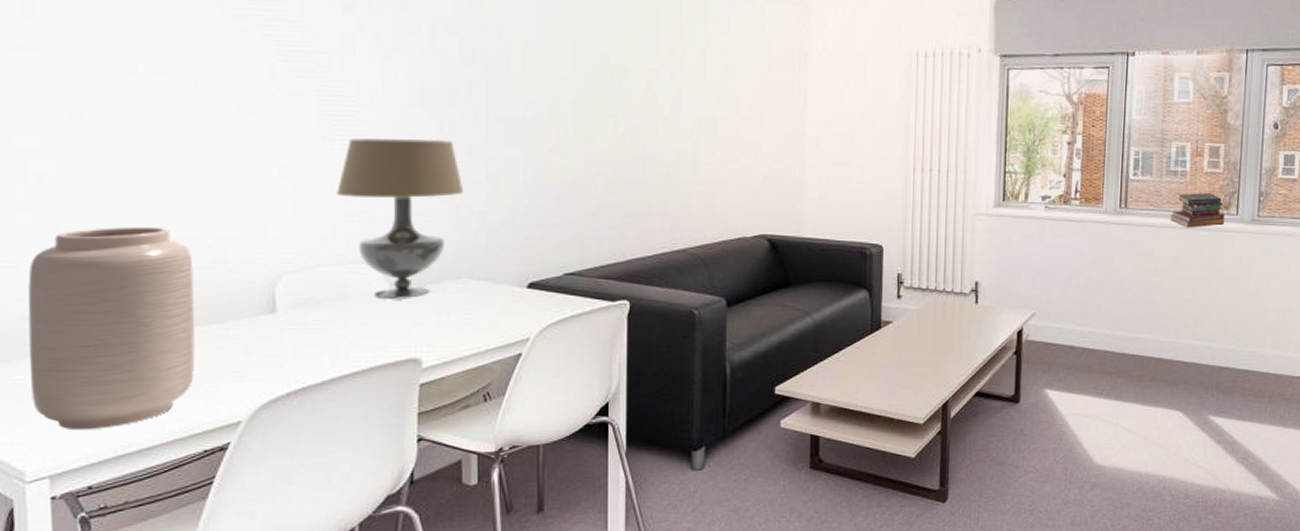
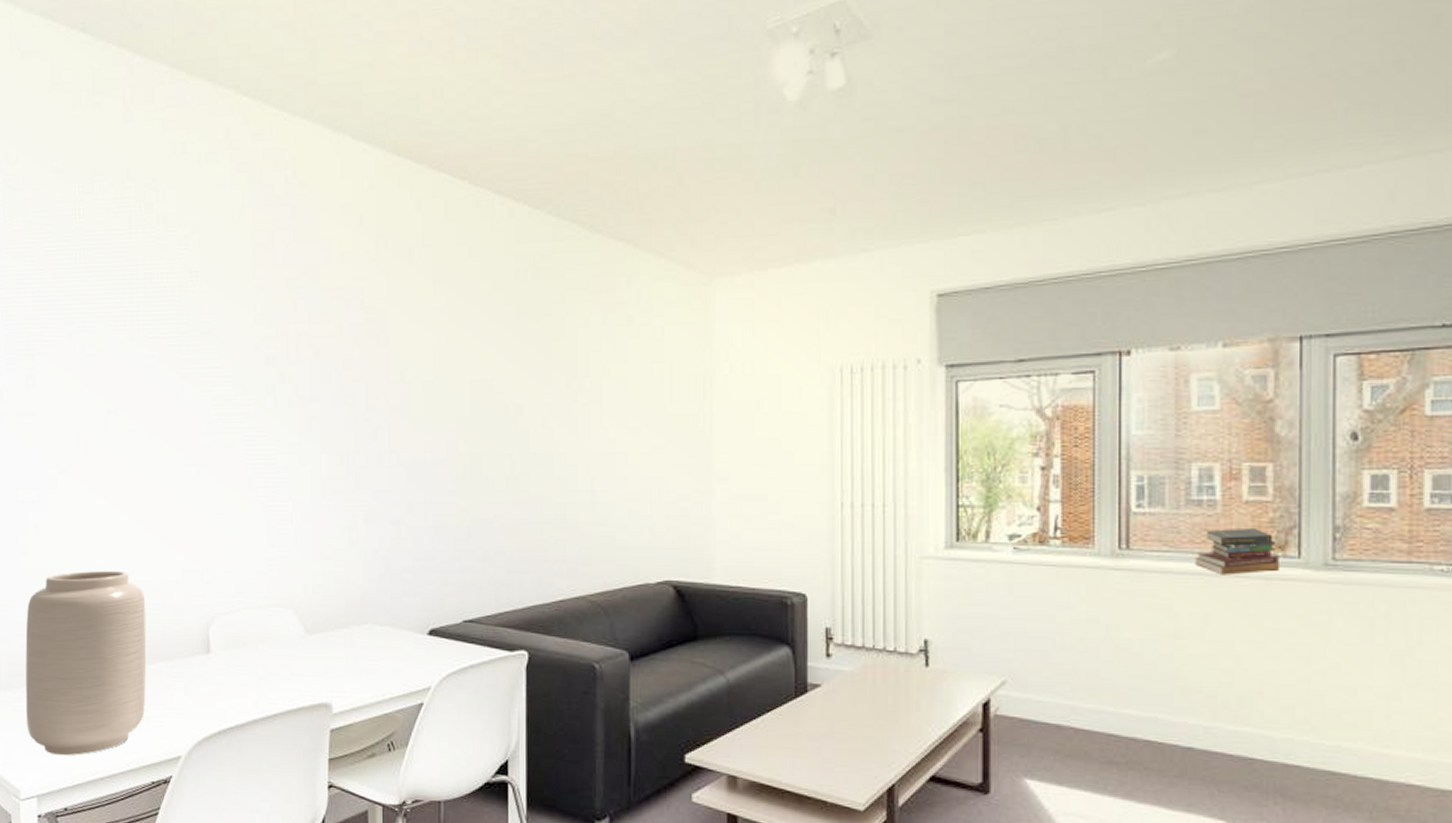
table lamp: present [335,138,464,298] -> none [259,485,370,642]

